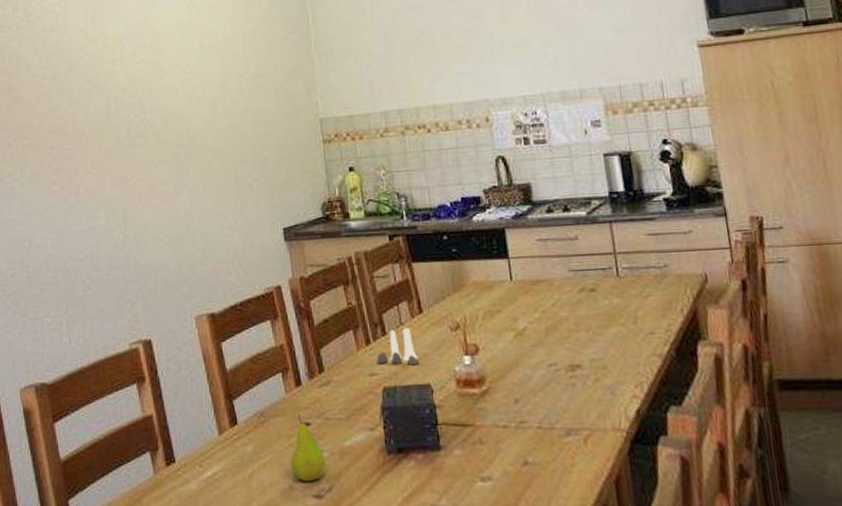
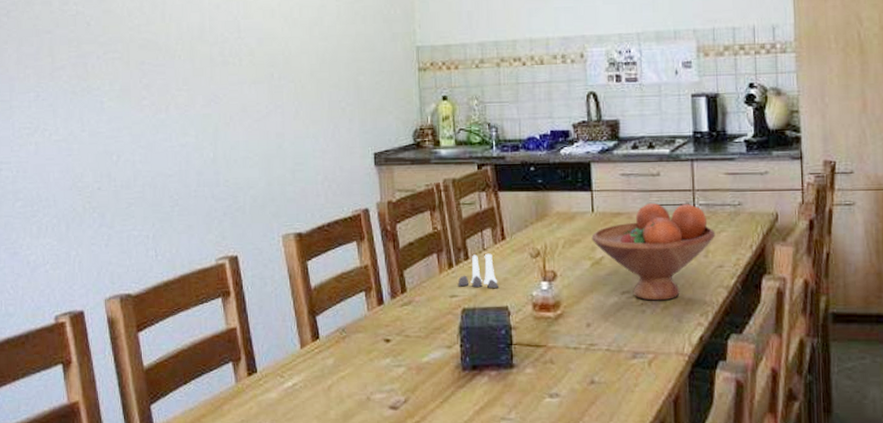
fruit: present [290,414,326,482] -> none [368,331,403,394]
fruit bowl: none [512,268,643,373] -> present [591,203,716,301]

